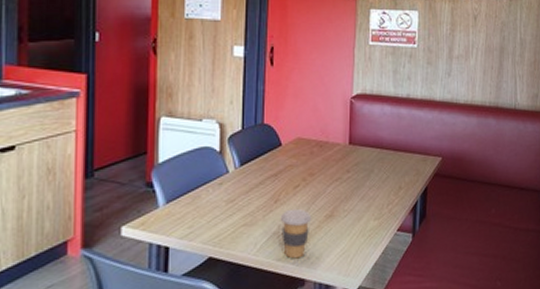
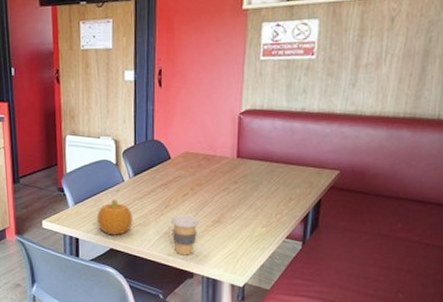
fruit: none [193,194,237,240] -> present [96,199,133,235]

